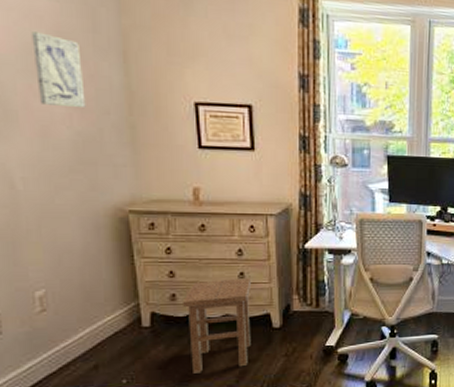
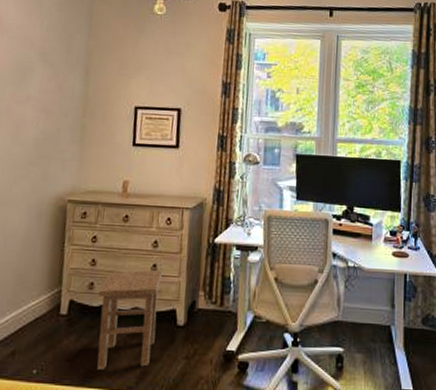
wall art: present [31,31,86,109] -> none [18,53,56,112]

